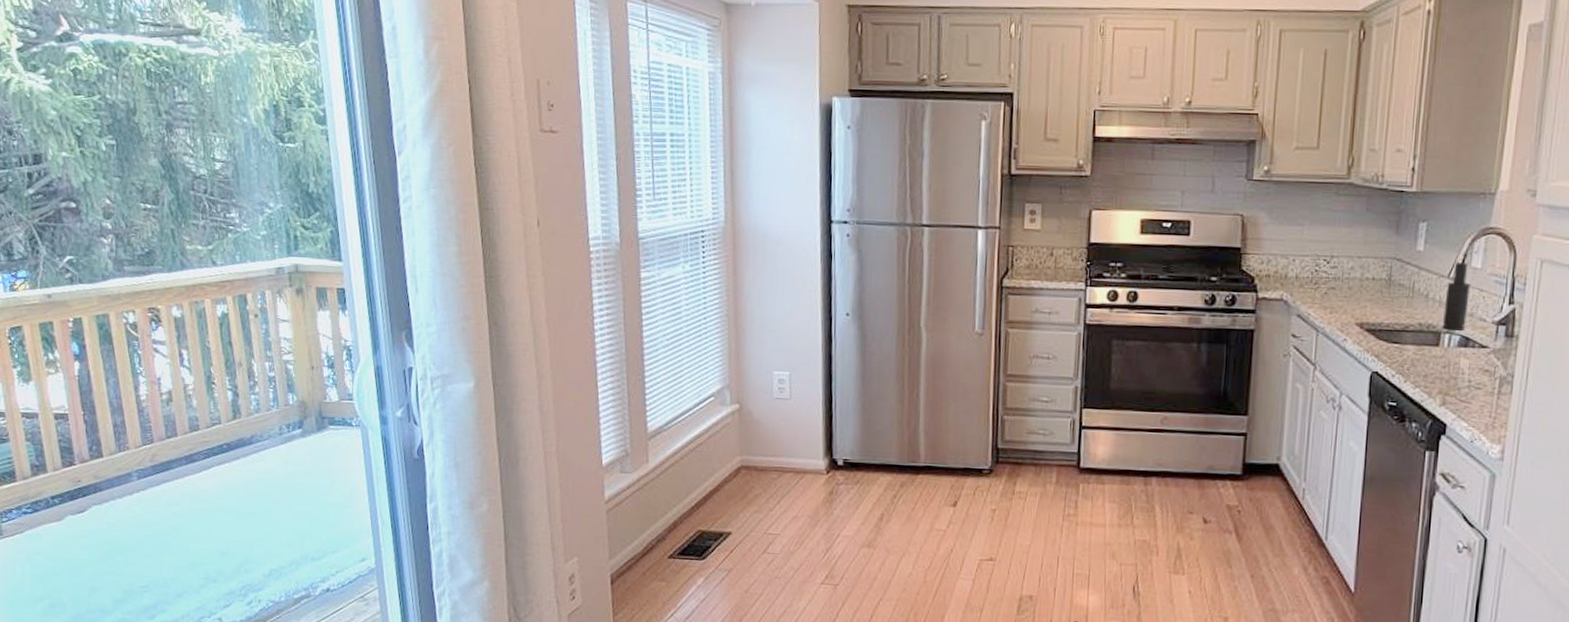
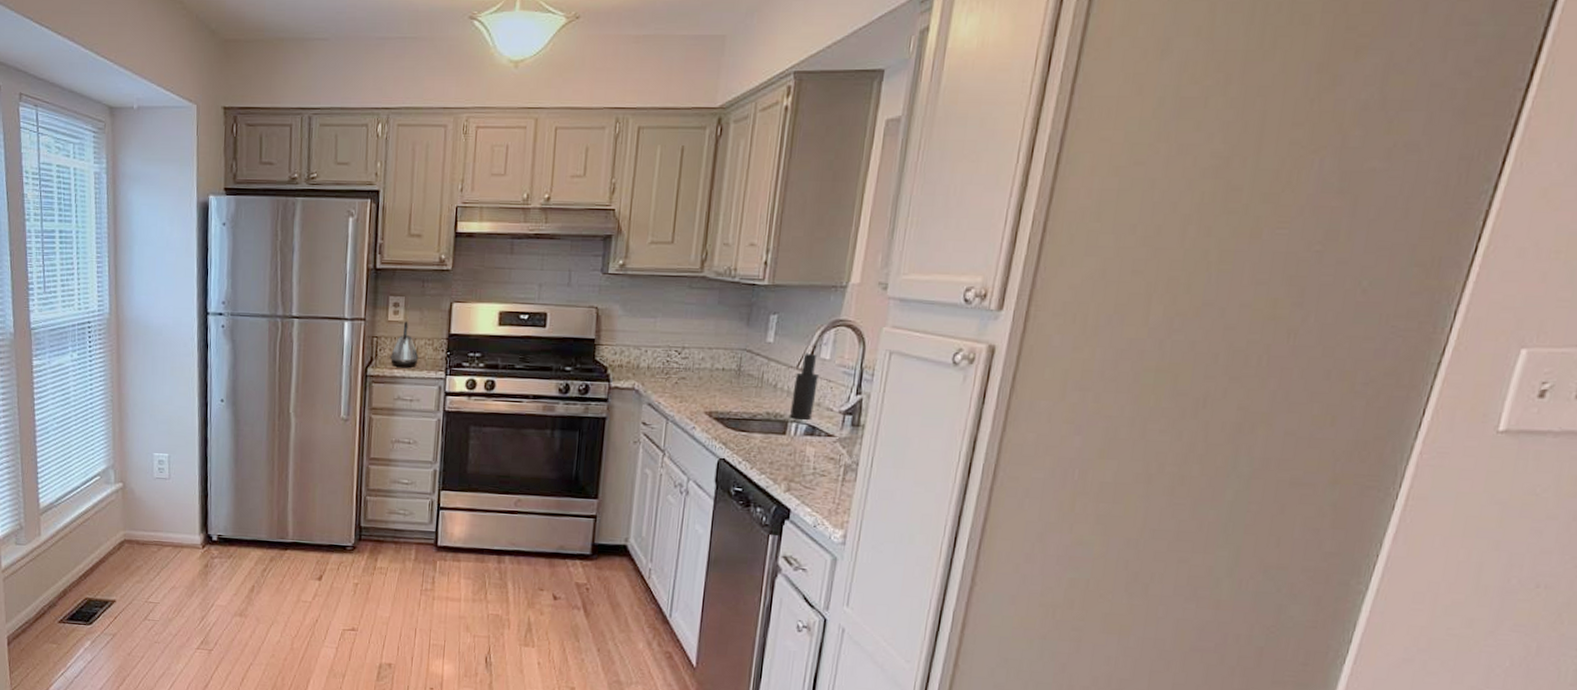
kettle: none [1026,229,1057,279] -> present [390,321,419,368]

